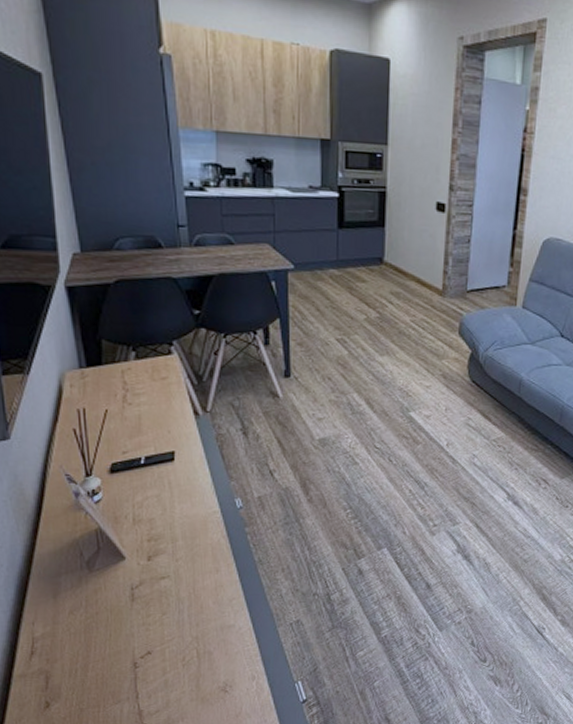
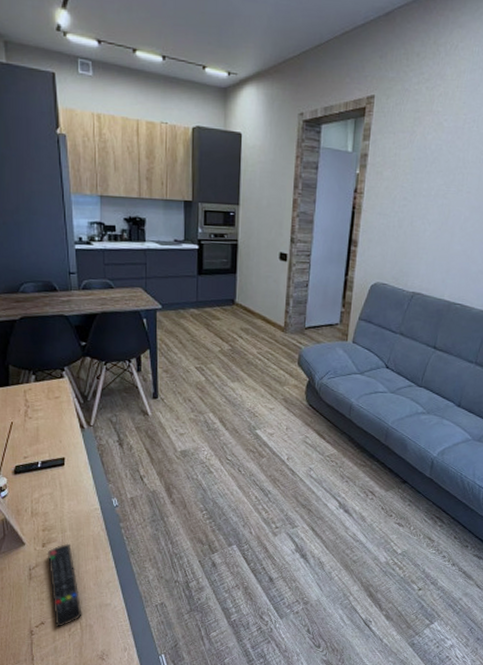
remote control: none [153,554,199,656] -> present [47,543,82,627]

